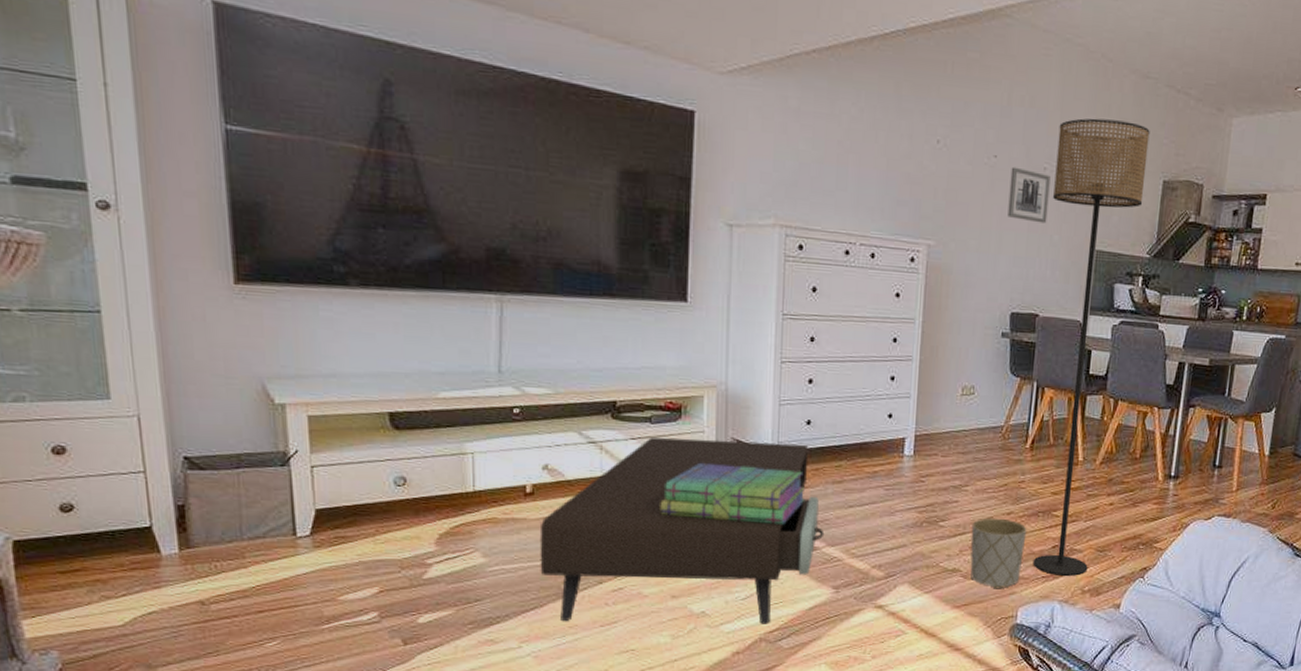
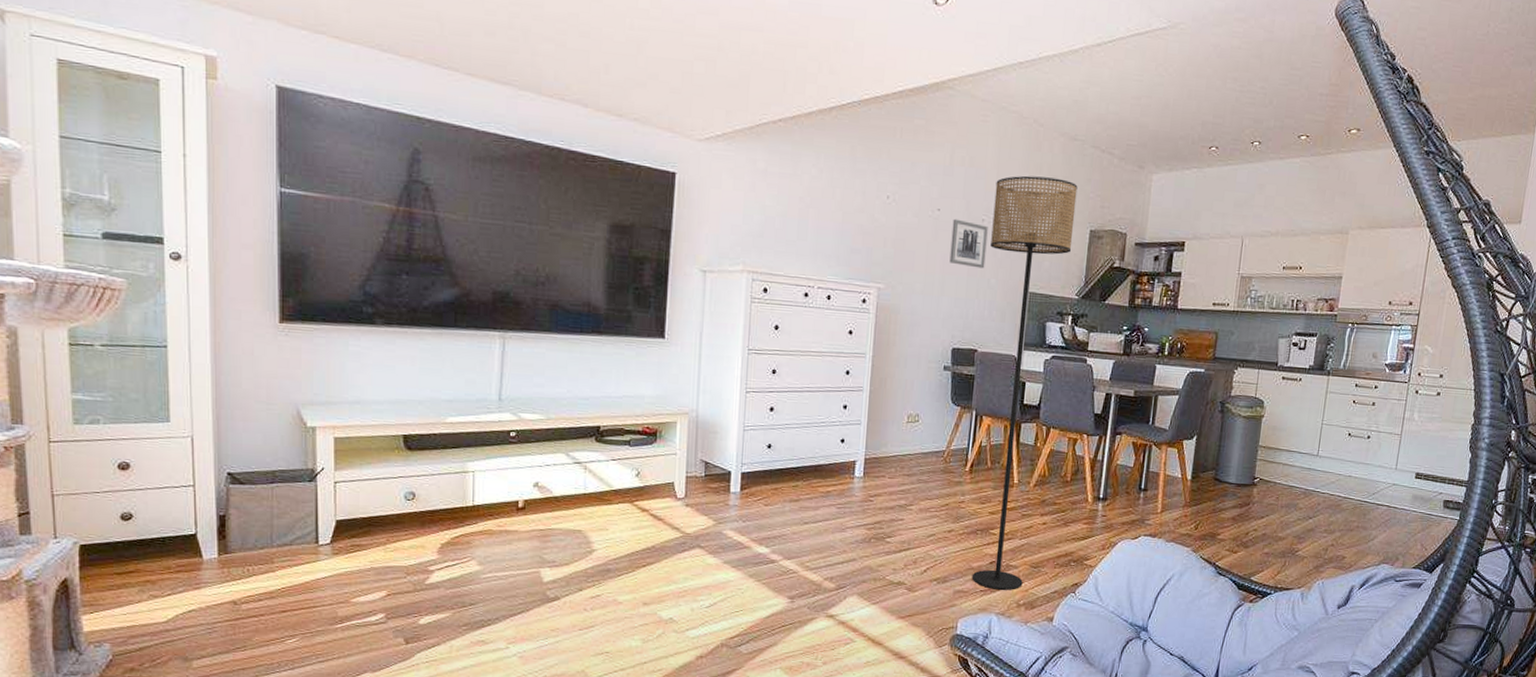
coffee table: present [539,436,825,624] -> none [528,458,782,631]
stack of books: present [660,463,806,524] -> none [635,483,766,539]
planter: present [970,518,1027,589] -> none [914,535,967,602]

